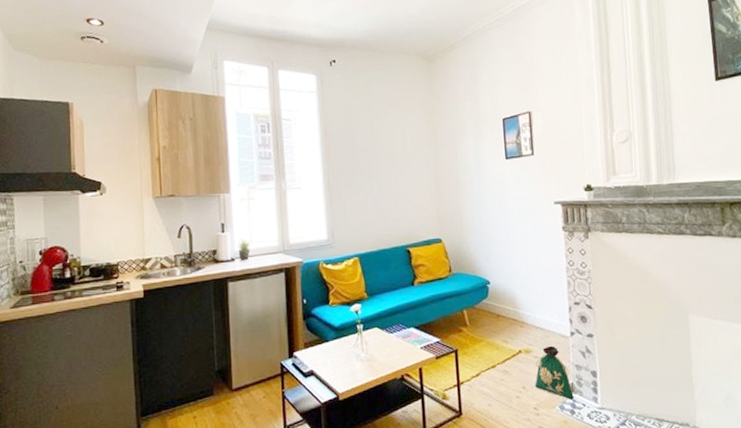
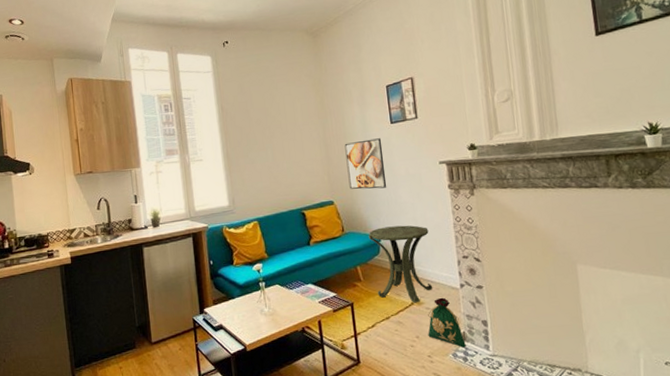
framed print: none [456,174,499,228] -> present [344,138,387,189]
side table: none [476,267,542,351] -> present [368,225,433,303]

